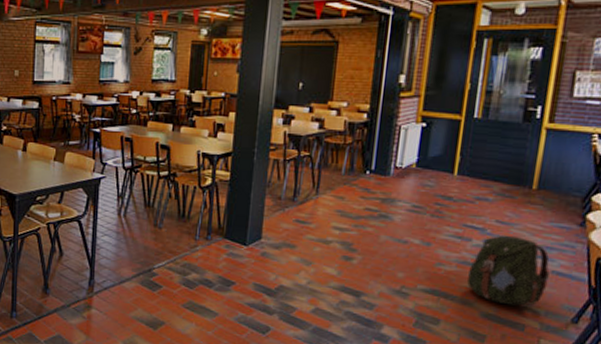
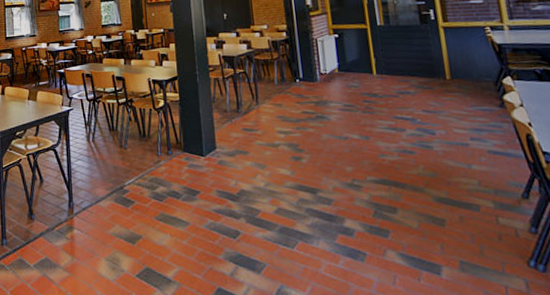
backpack: present [466,235,551,306] -> none [410,122,489,187]

